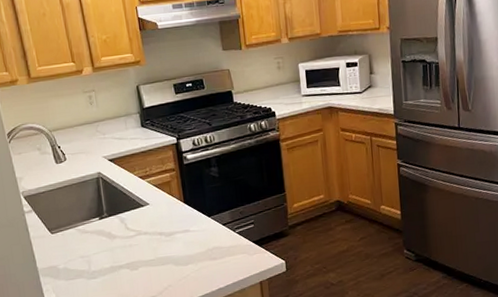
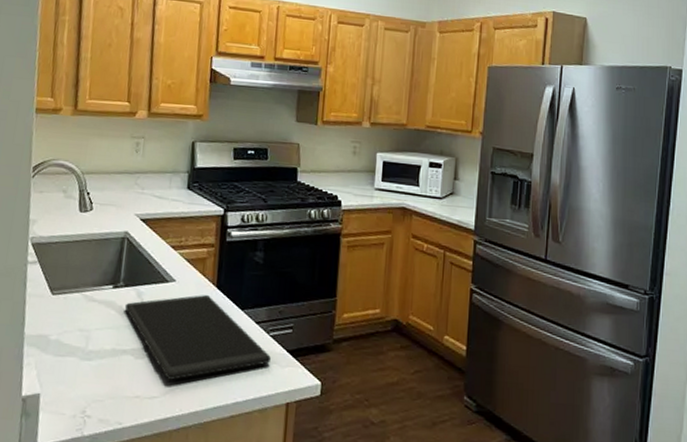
cutting board: none [112,211,241,282] -> present [124,295,271,380]

